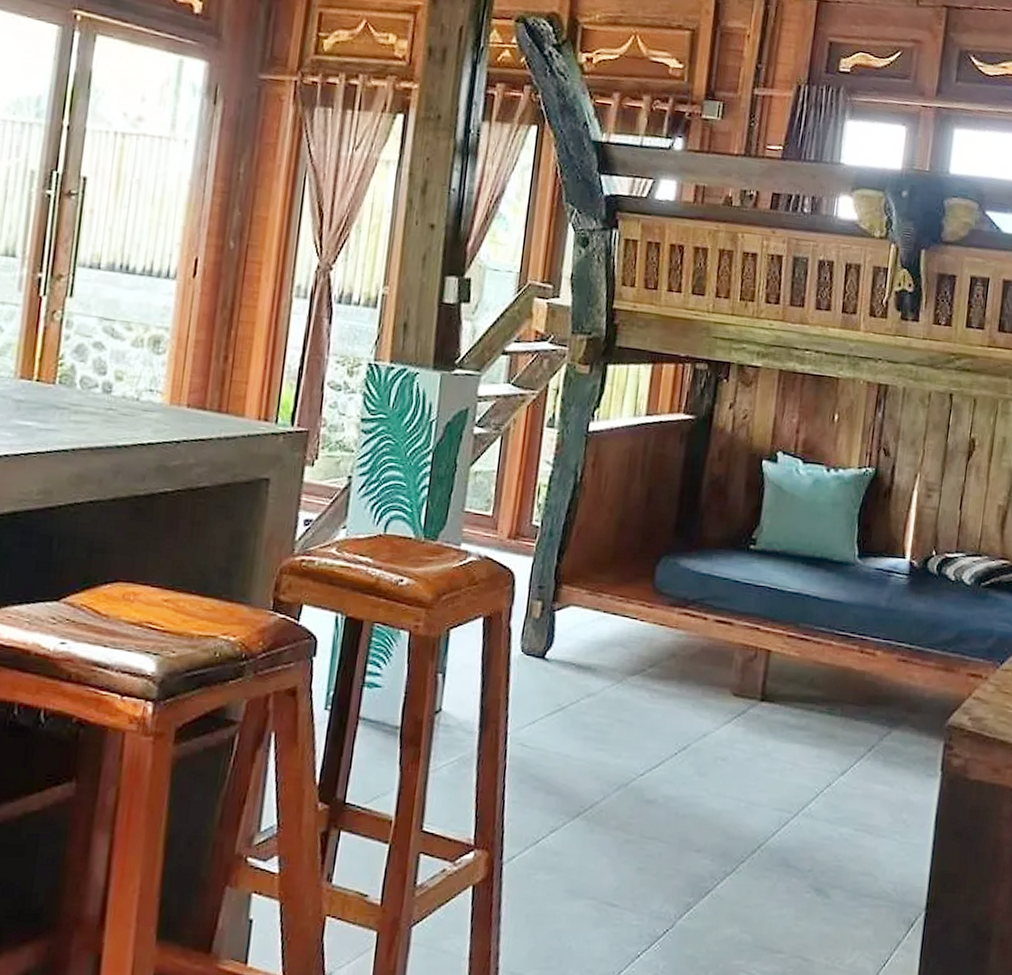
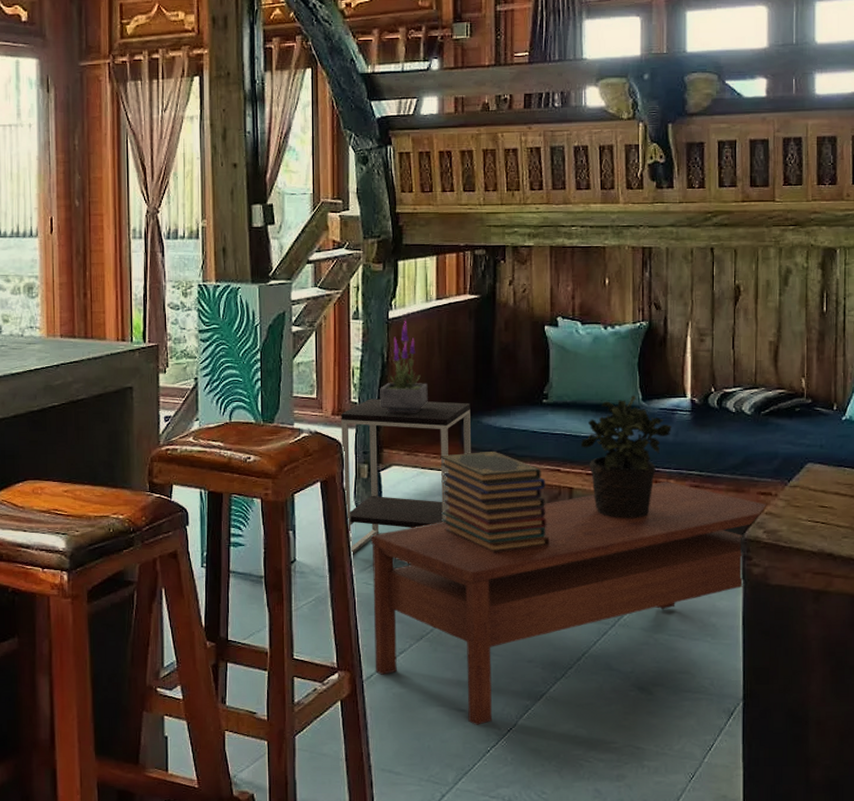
side table: none [509,523,669,709] -> present [341,399,472,555]
coffee table: none [518,651,976,924] -> present [371,481,767,725]
potted plant: none [565,433,624,546] -> present [380,319,428,413]
book stack: none [619,598,742,721] -> present [440,450,550,553]
potted plant: none [785,550,886,692] -> present [580,395,671,518]

